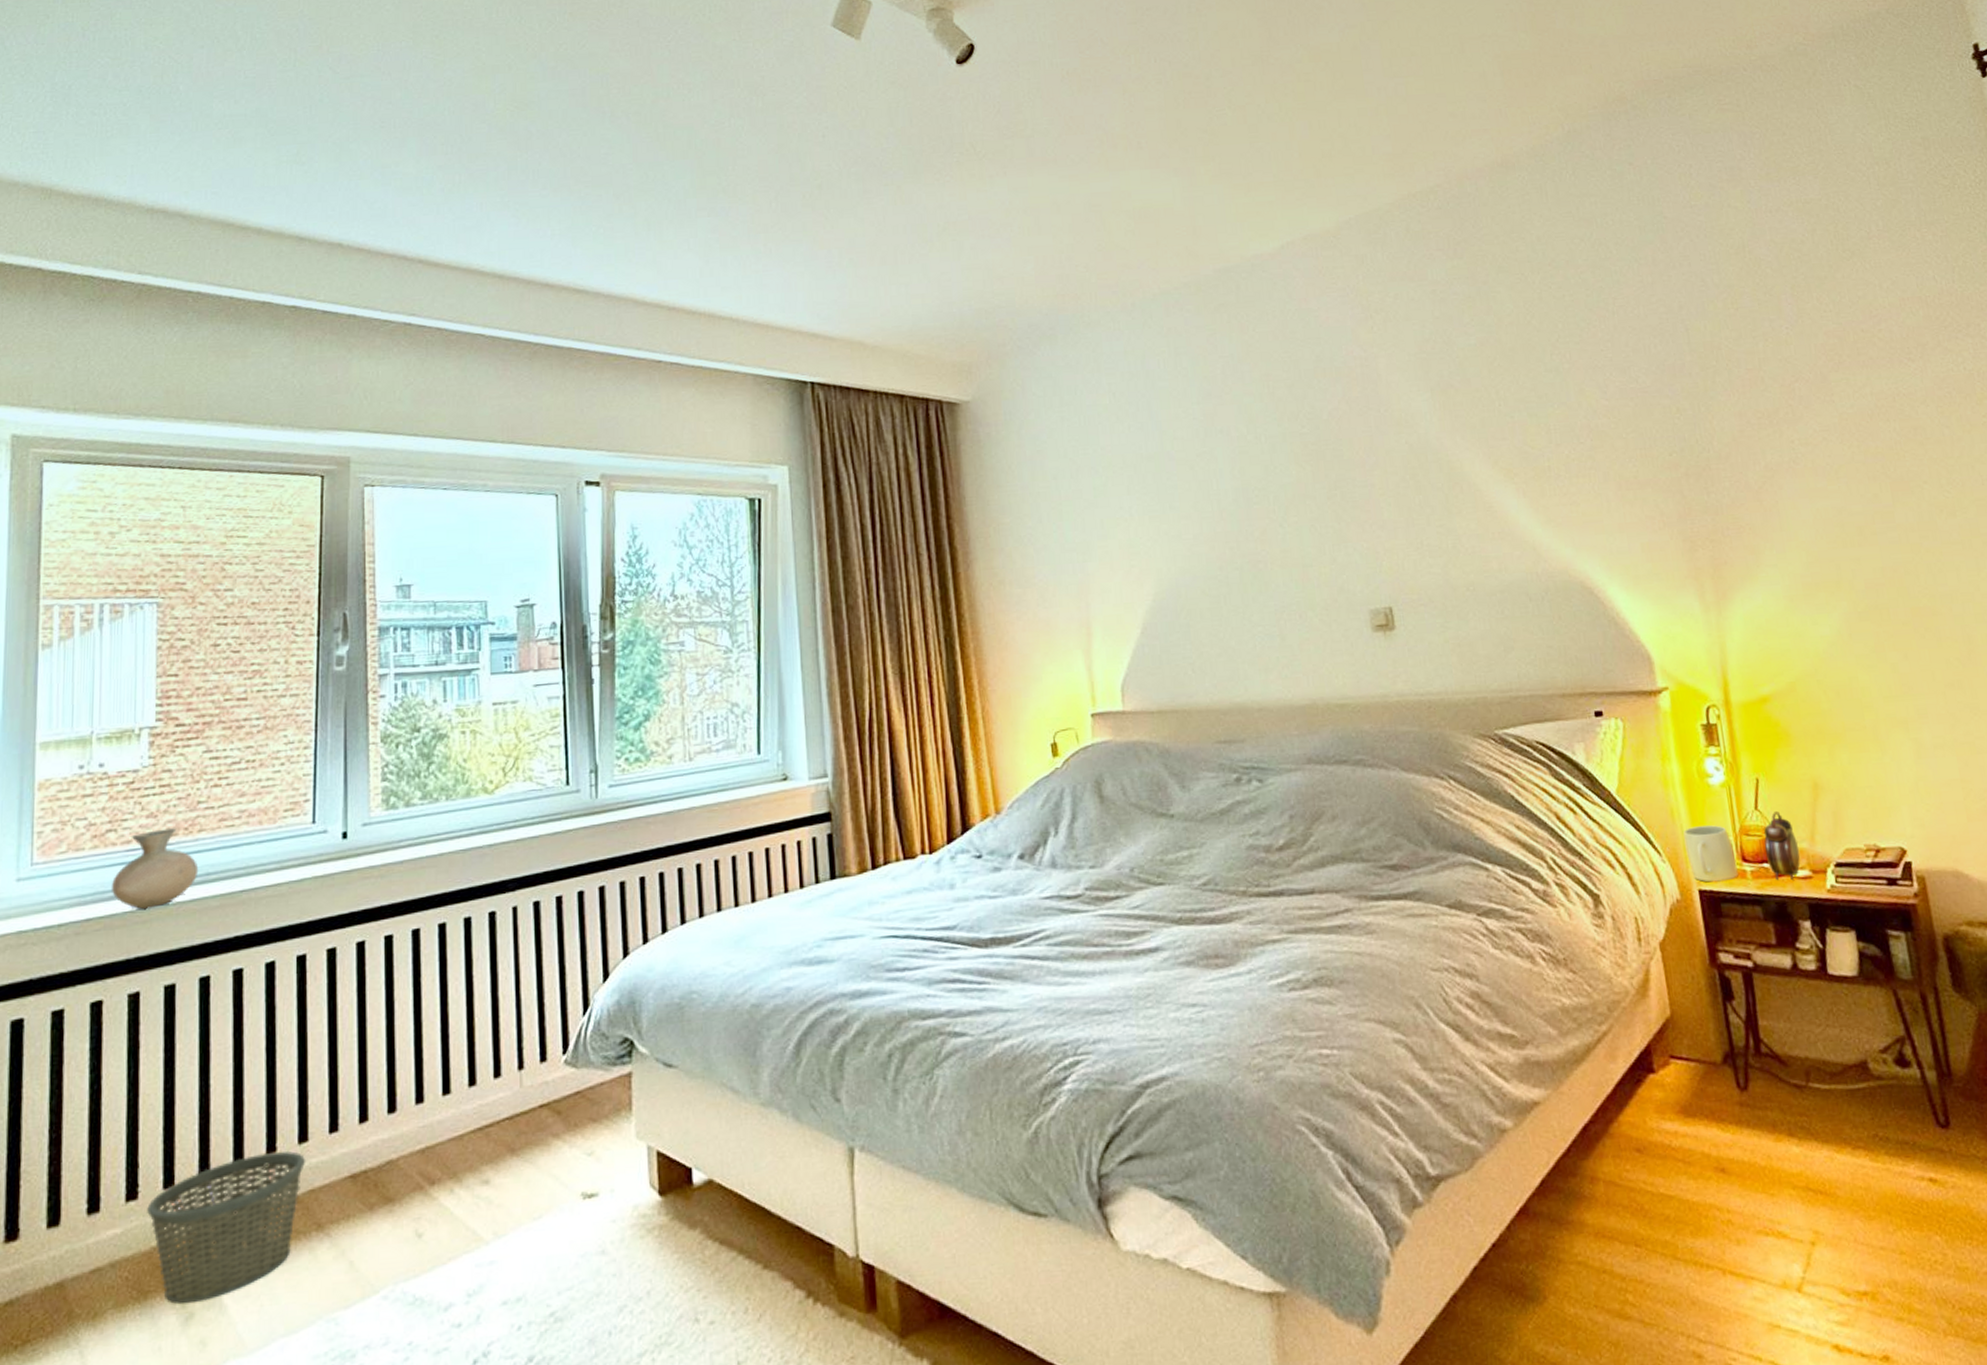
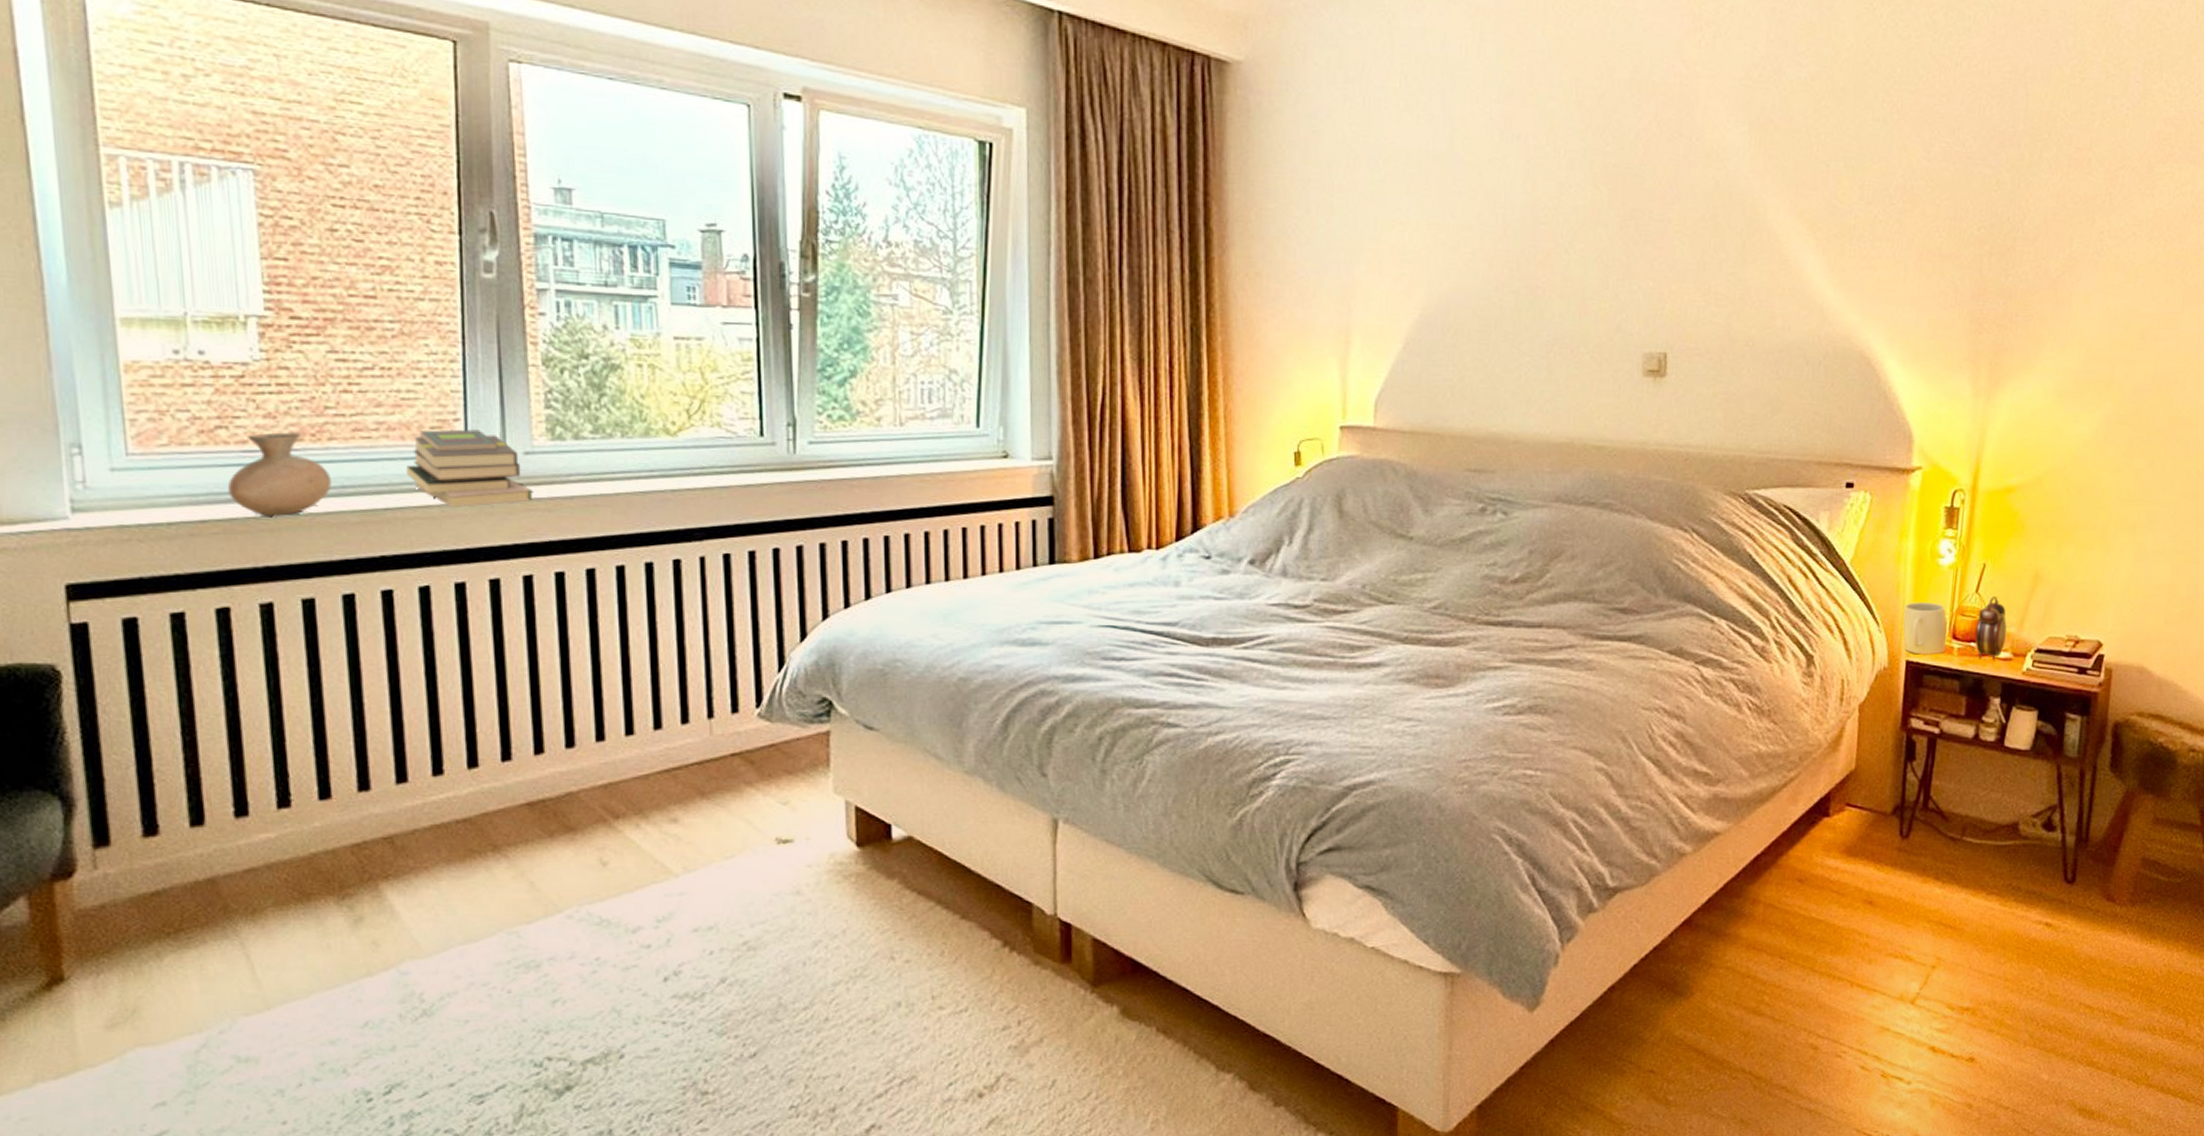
basket: present [147,1150,306,1303] -> none [302,774,478,907]
books: none [262,807,367,883] -> present [406,429,532,508]

